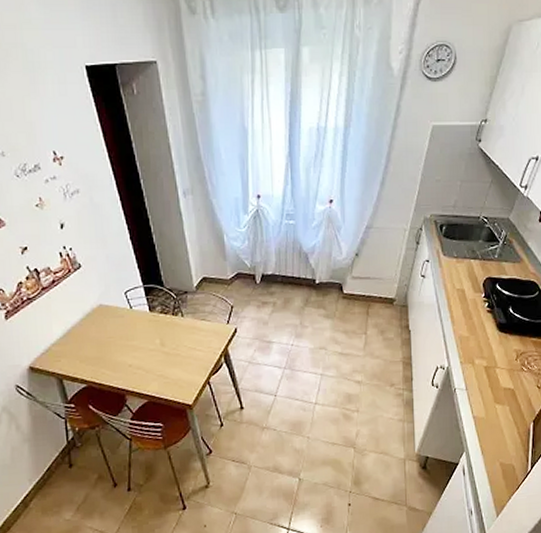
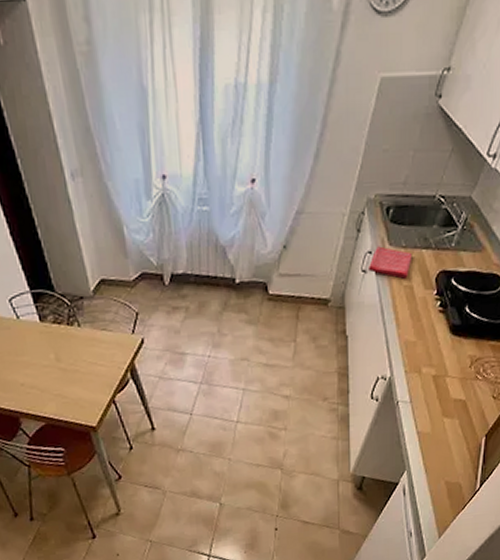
dish towel: none [426,256,463,283] -> present [367,246,413,279]

